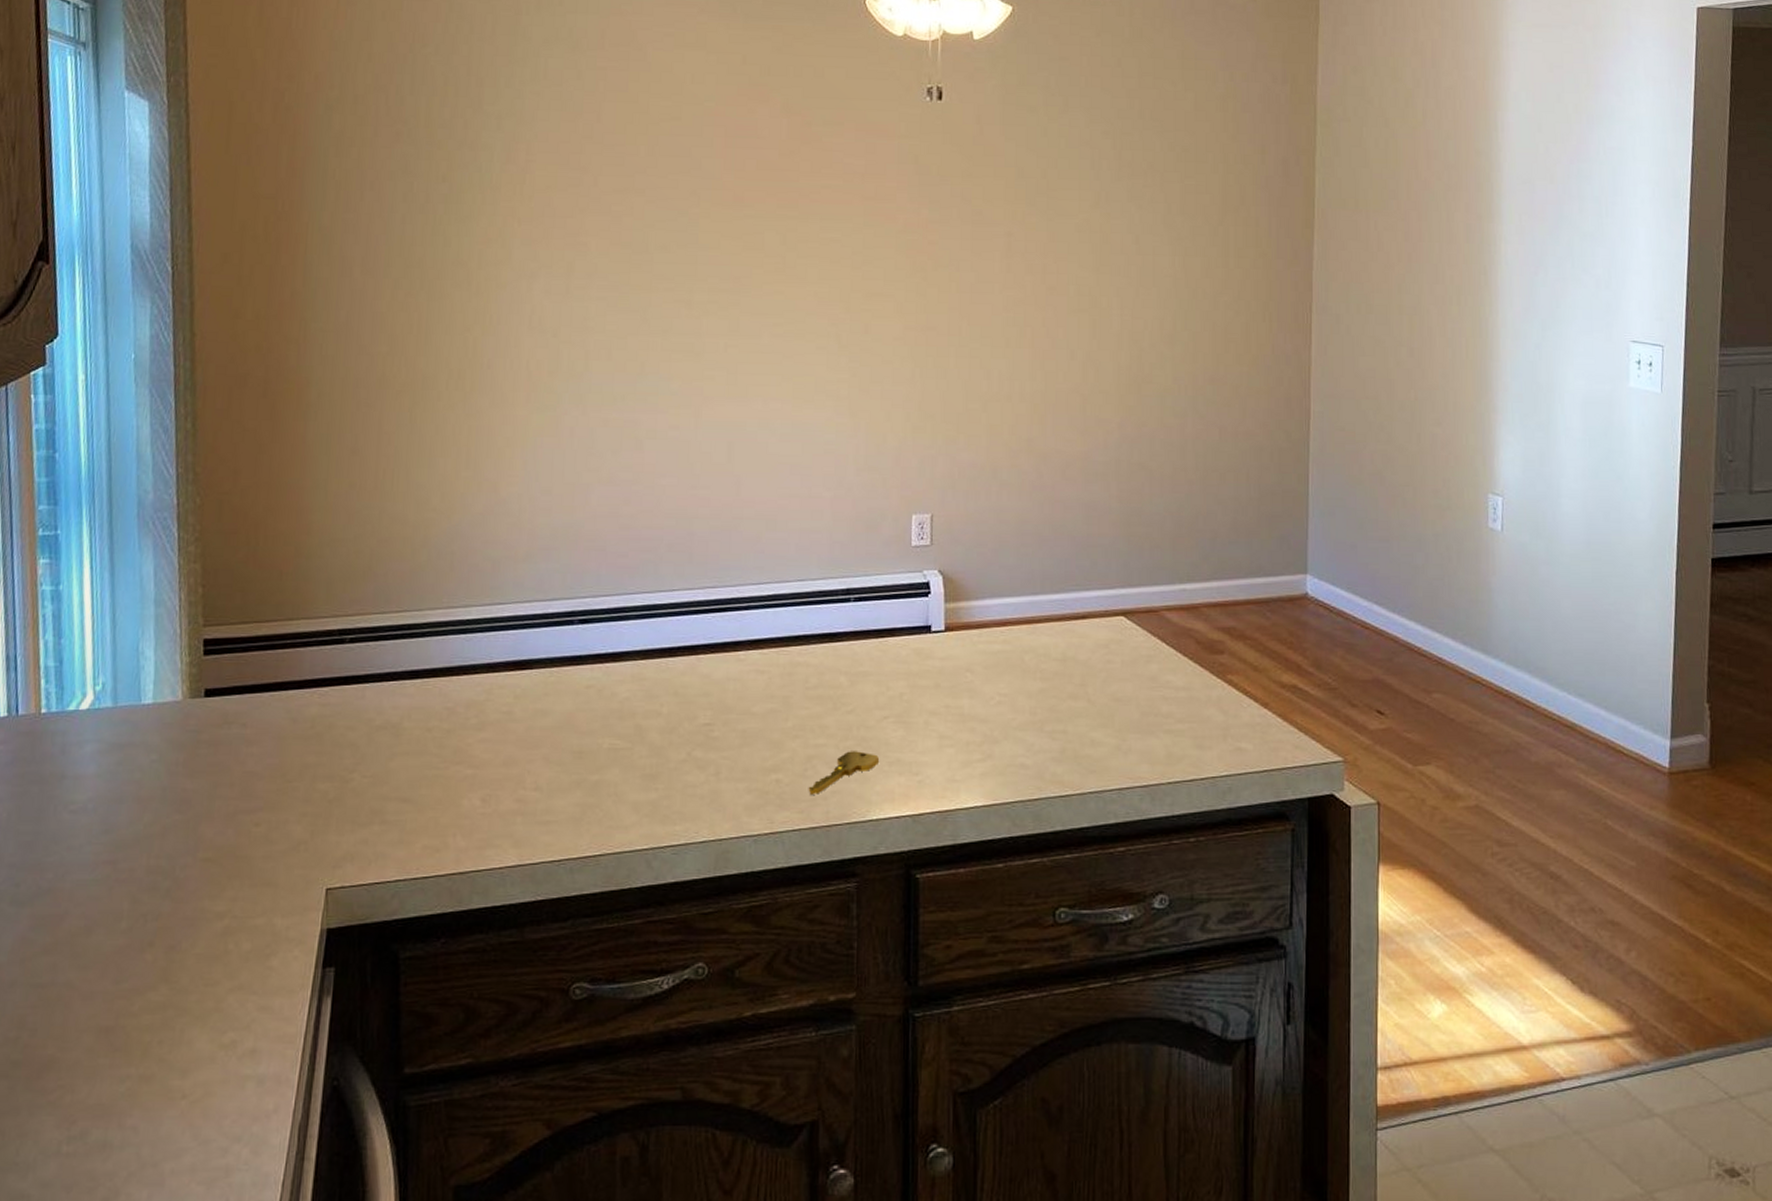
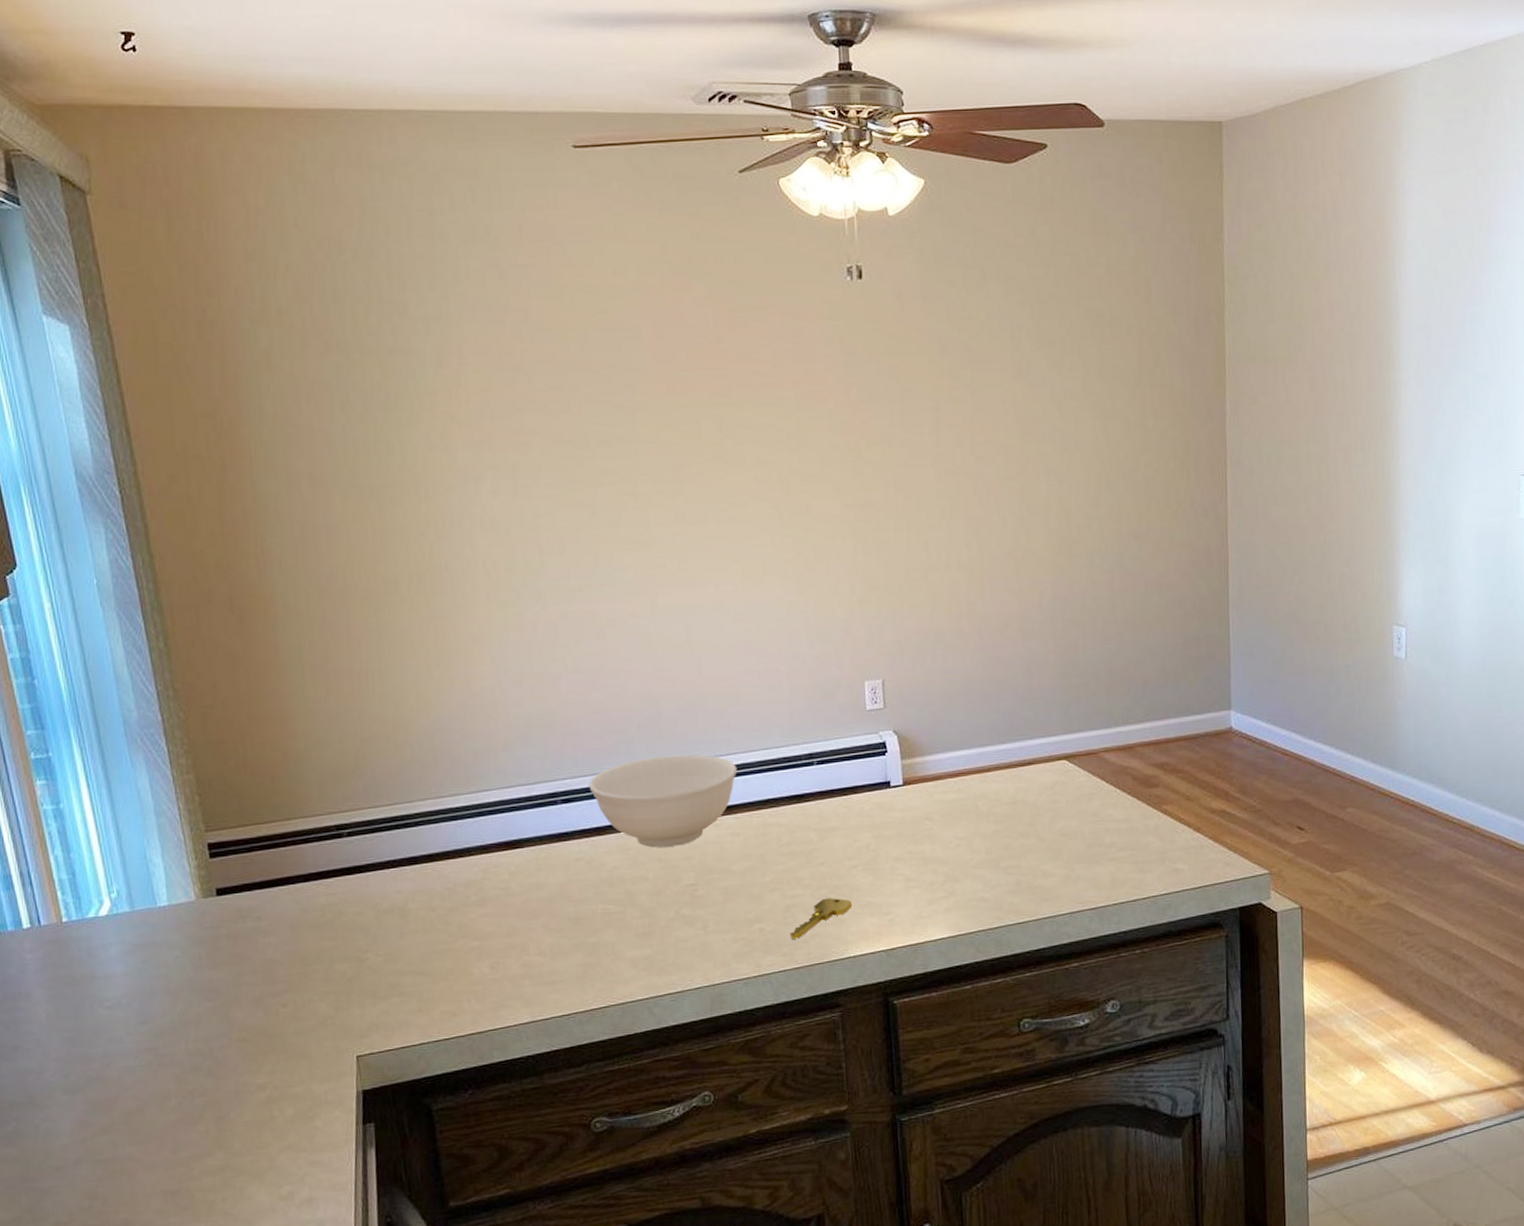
bowl: none [609,580,769,680] -> present [589,754,738,848]

